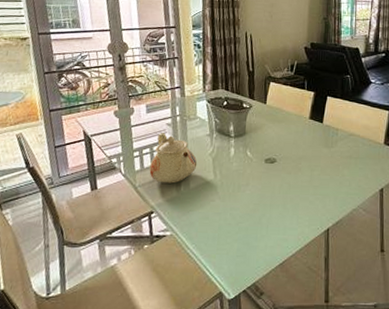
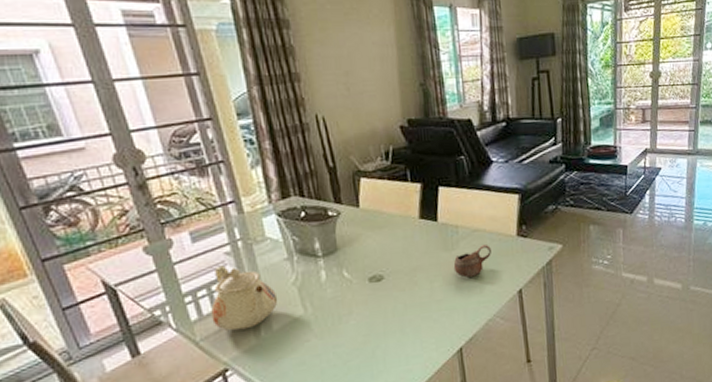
cup: none [330,146,362,172] -> present [453,244,491,278]

